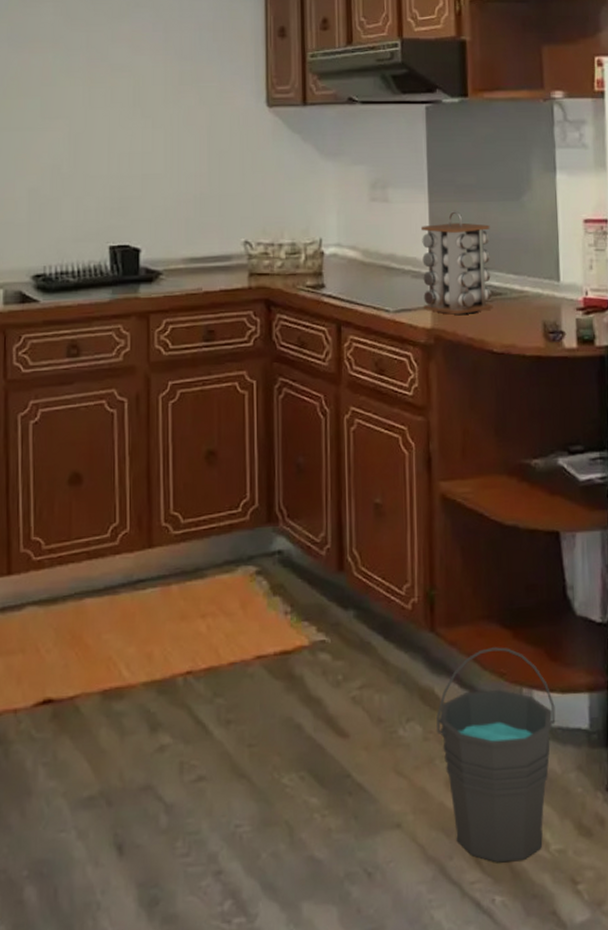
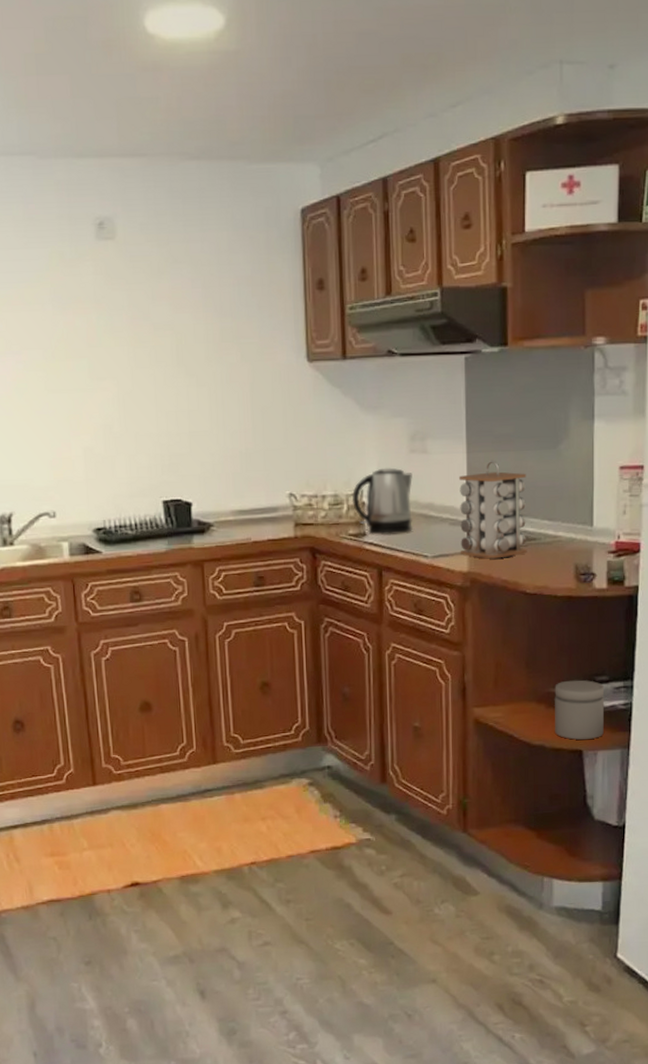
kettle: none [309,216,373,288] -> present [351,467,412,536]
bucket: present [436,647,556,863] -> none [468,845,572,1010]
jar: none [527,449,581,520] -> present [555,680,605,740]

